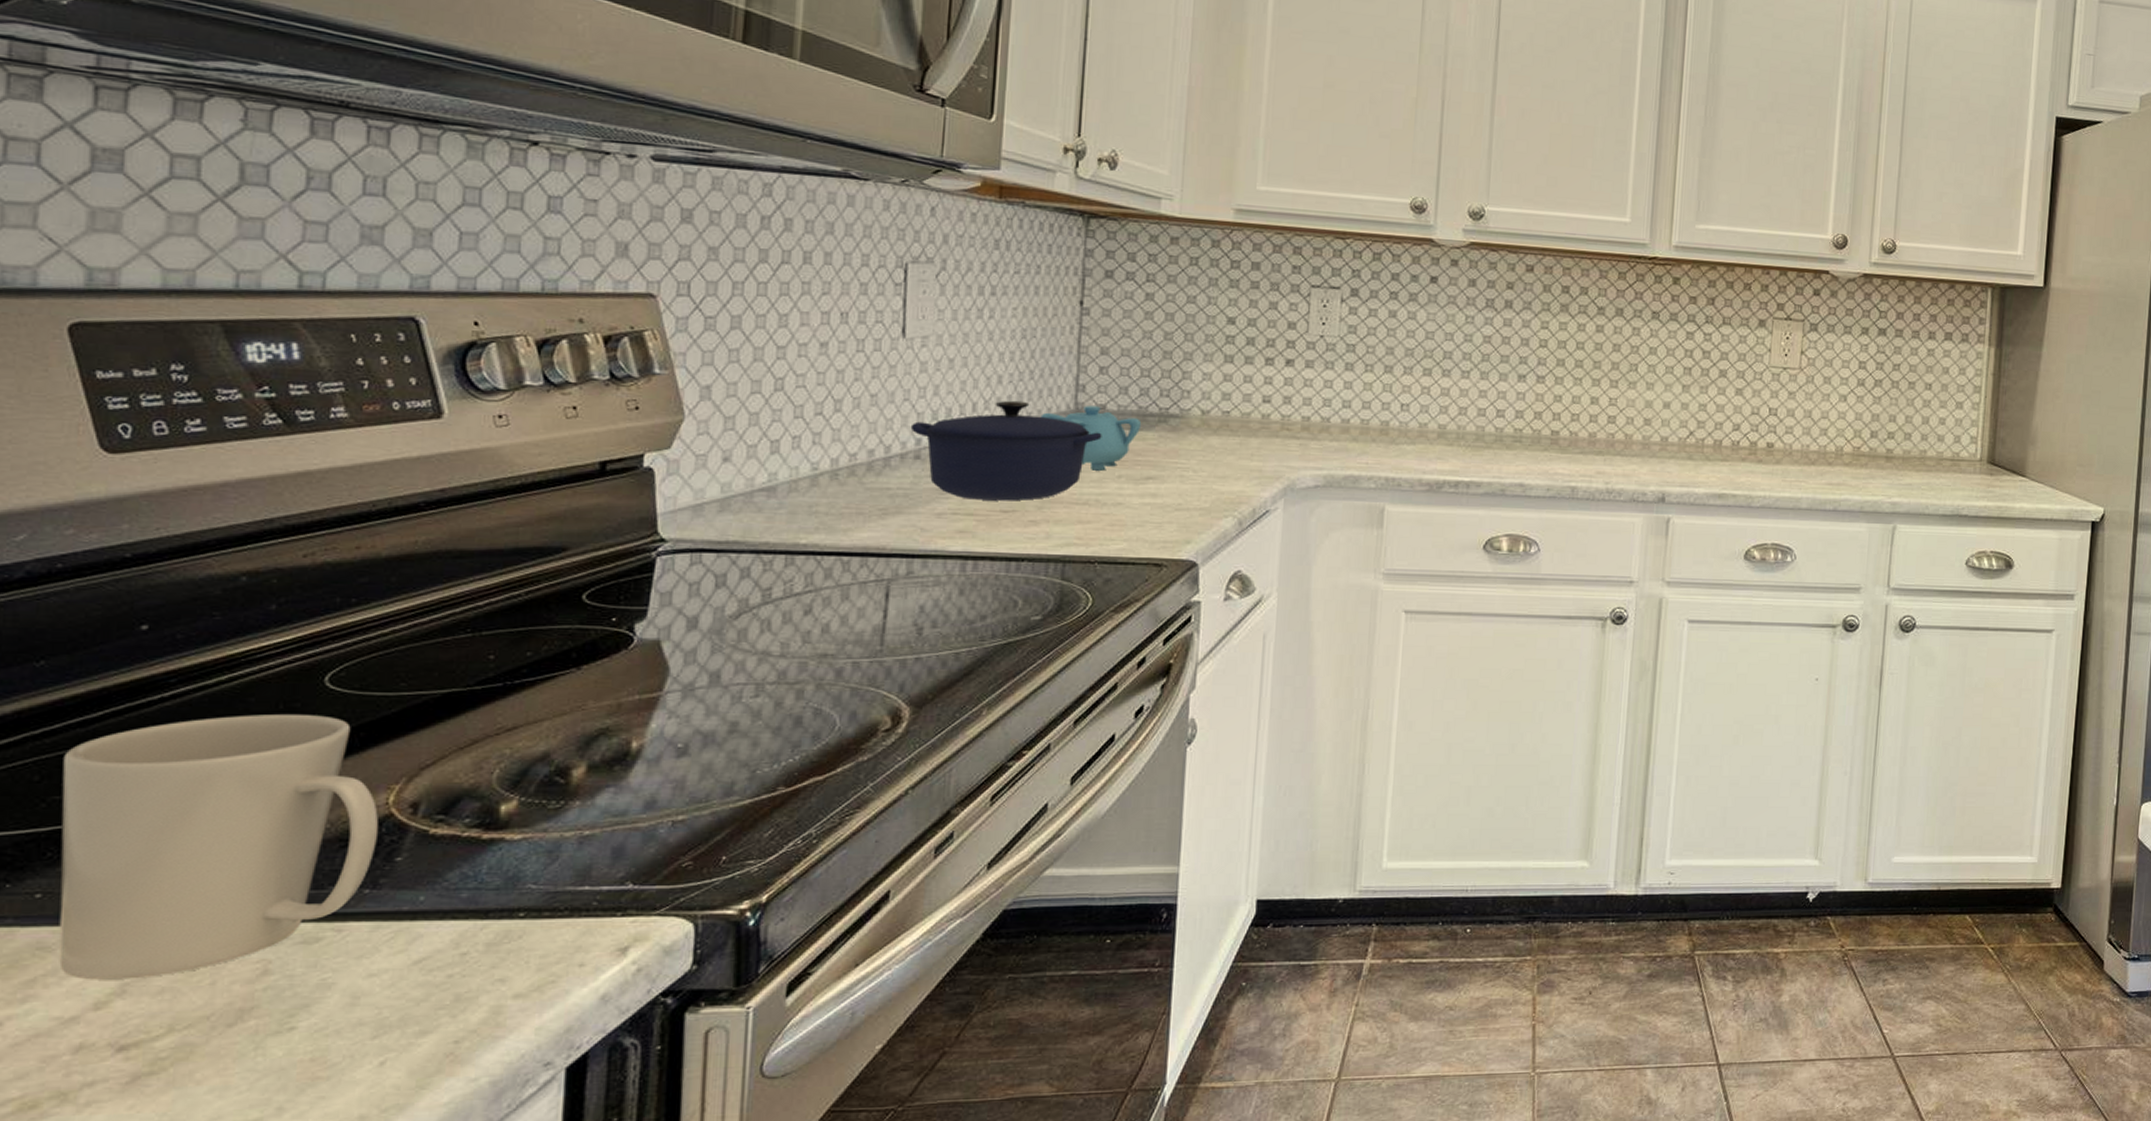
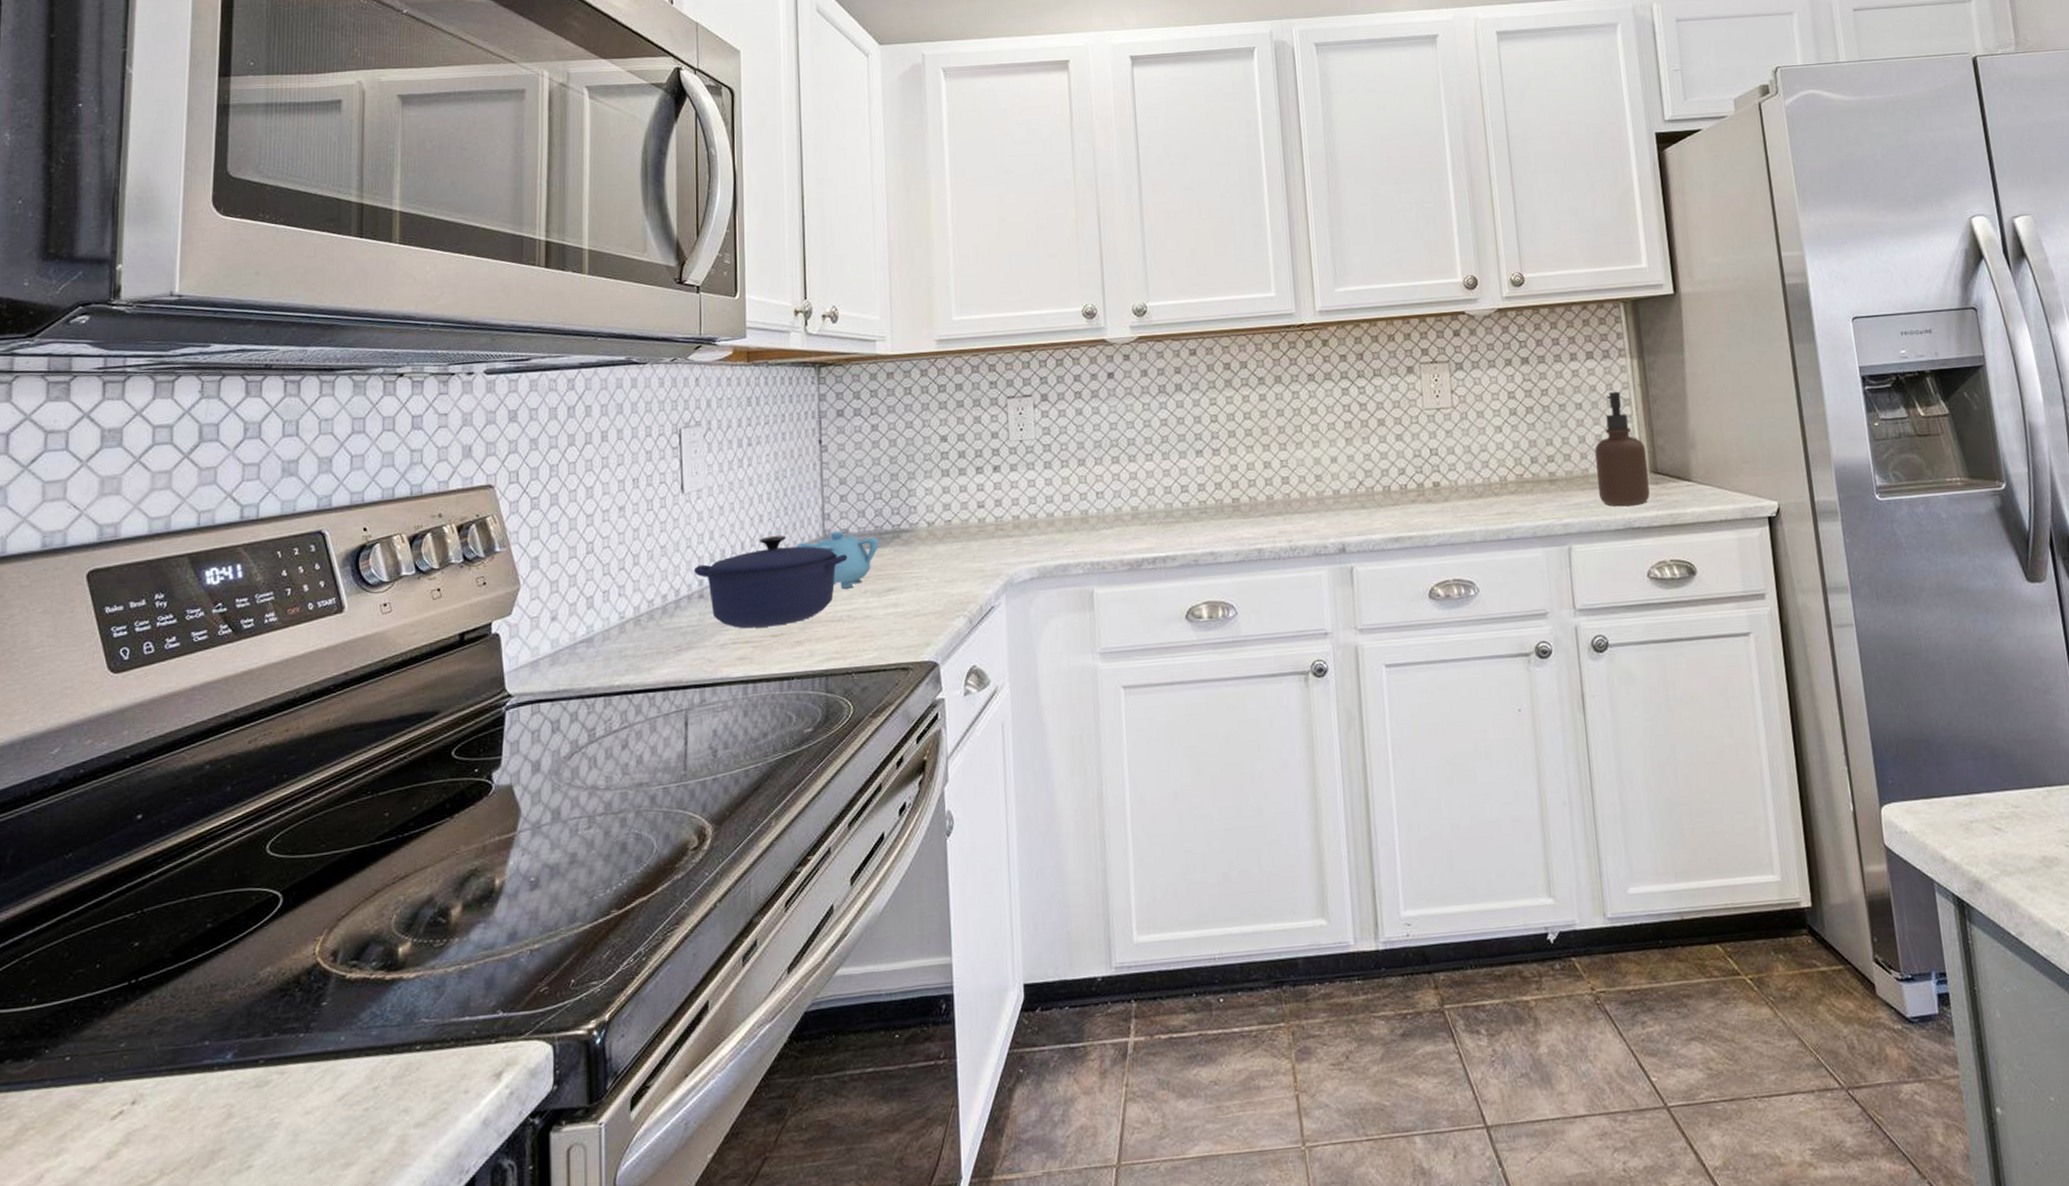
mug: present [59,713,379,980] -> none [82,879,309,1132]
soap dispenser: none [1932,376,1987,494] -> present [1595,391,1650,507]

